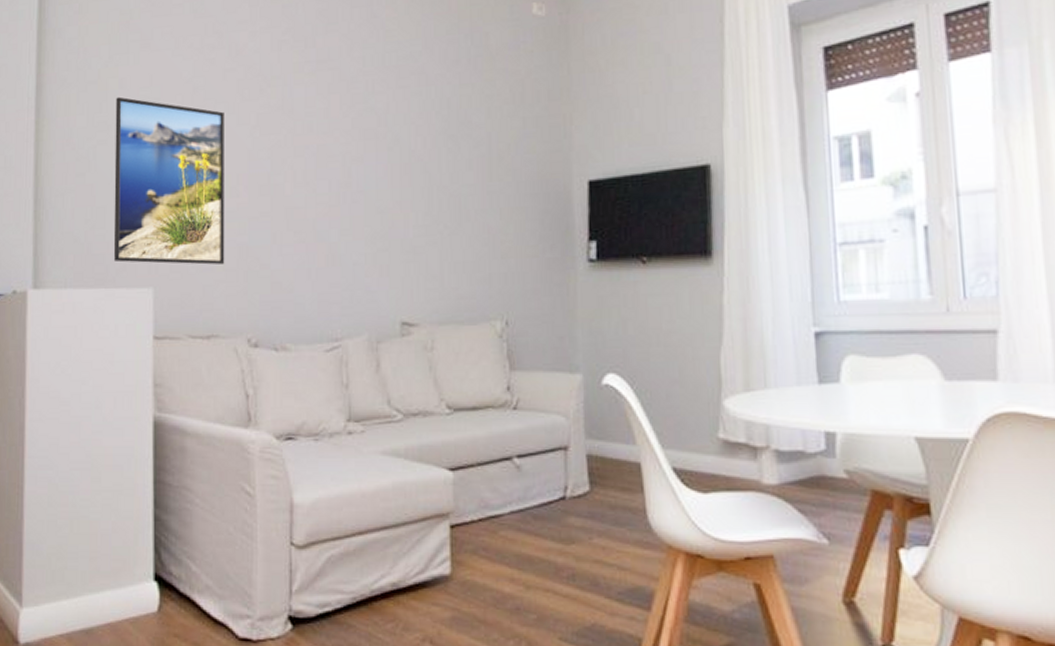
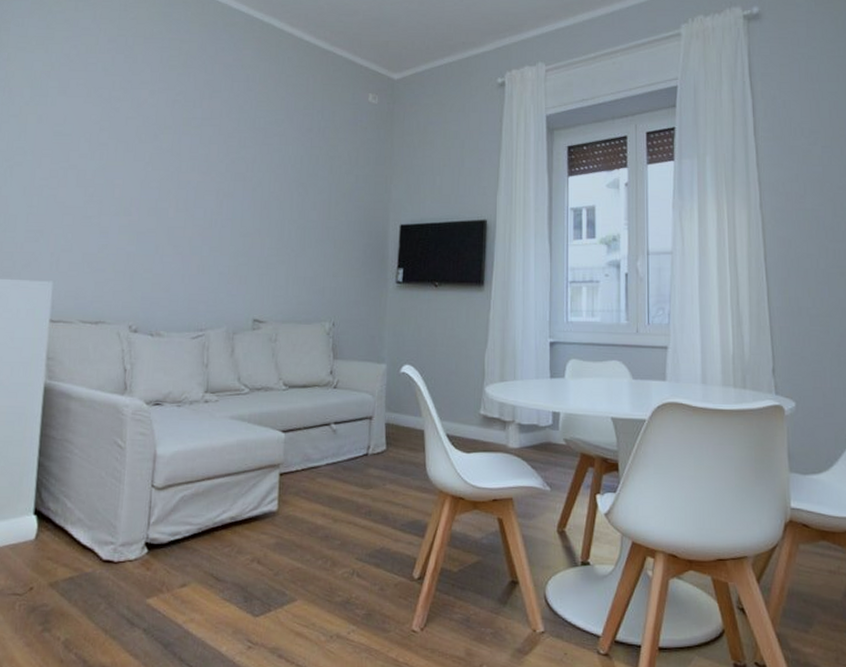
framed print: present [113,96,225,265] -> none [21,129,124,266]

